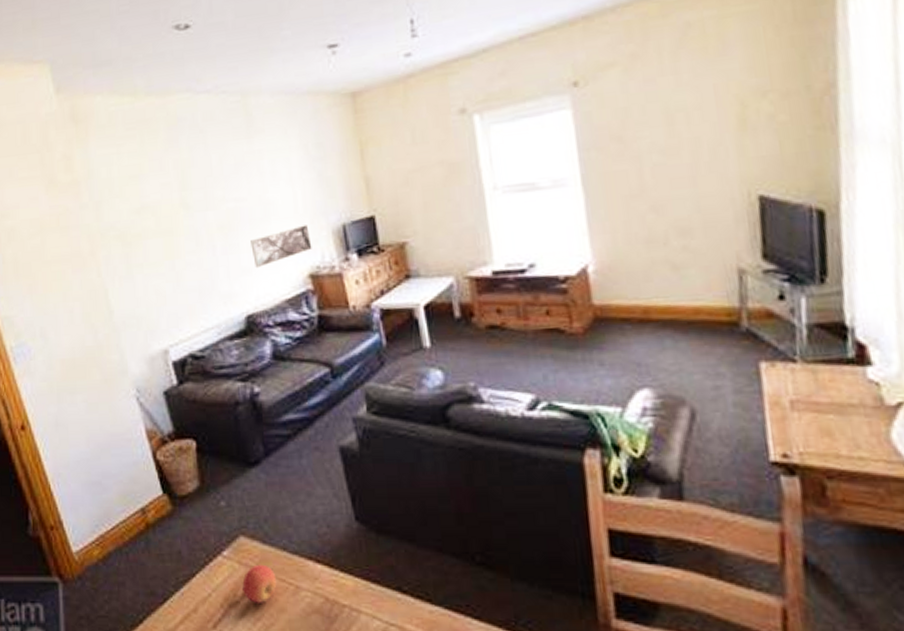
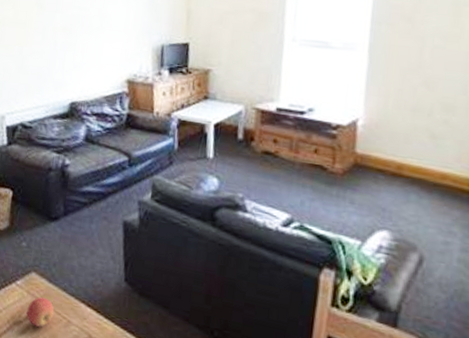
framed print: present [250,225,312,269] -> none [85,39,134,67]

